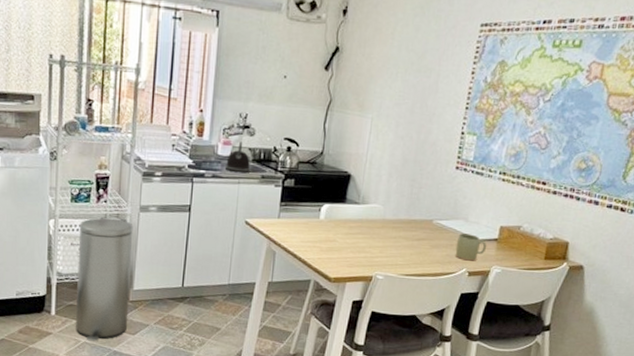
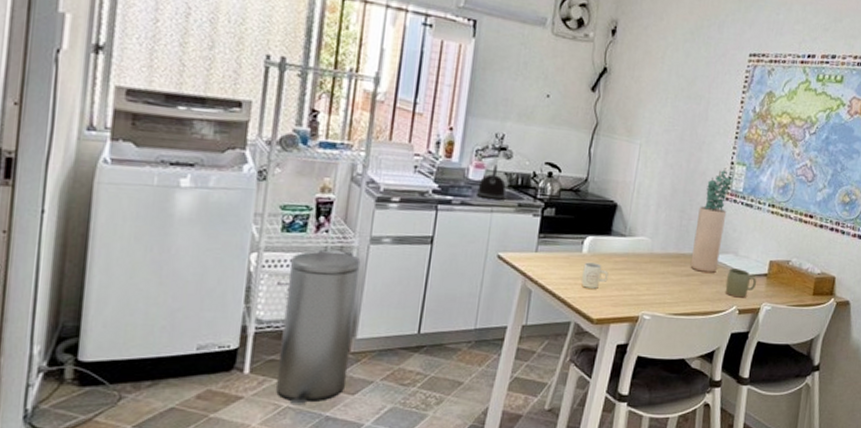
mug: none [319,227,344,251] -> present [581,262,609,289]
vase: none [421,138,462,238] -> present [690,168,732,274]

